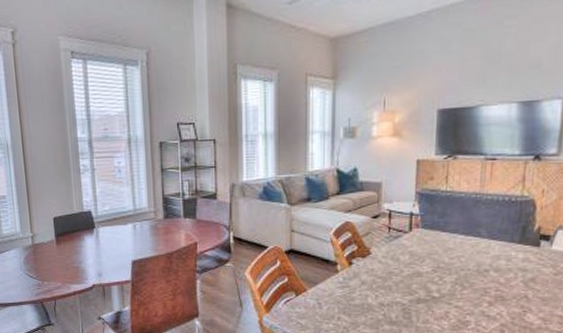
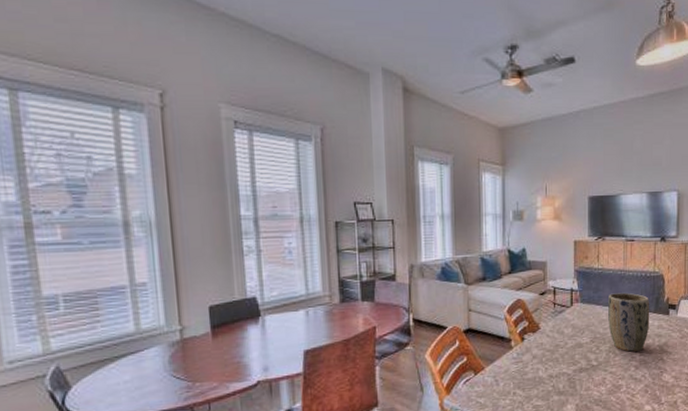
plant pot: none [456,219,514,286] -> present [608,292,650,352]

